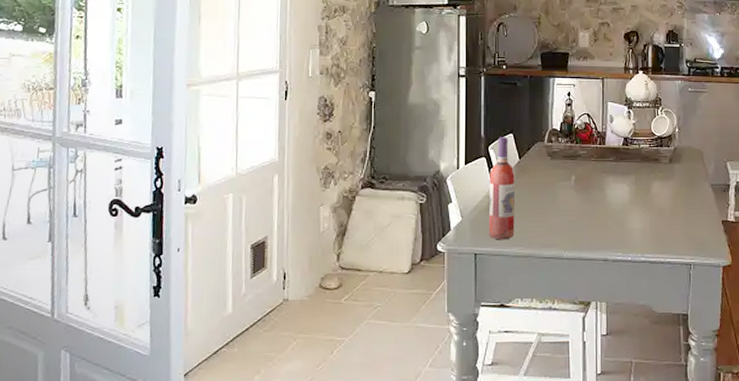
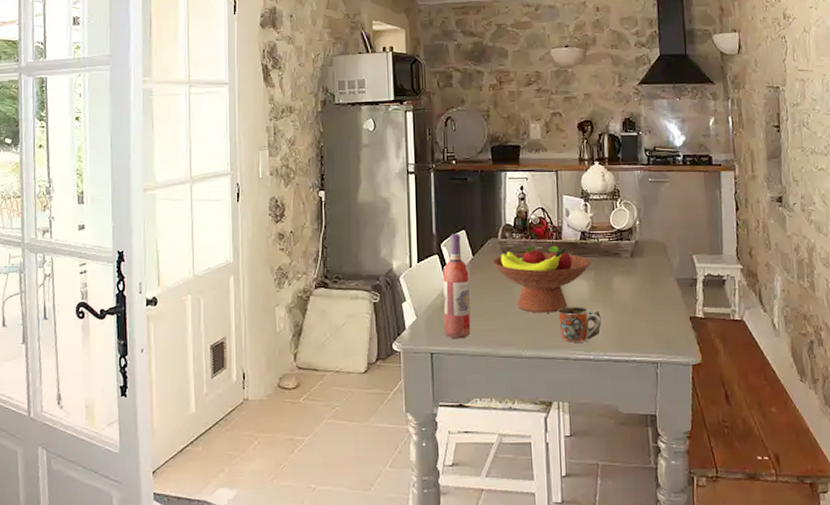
fruit bowl: none [538,150,632,216] -> present [492,245,591,313]
mug: none [598,210,640,244] -> present [557,307,602,343]

